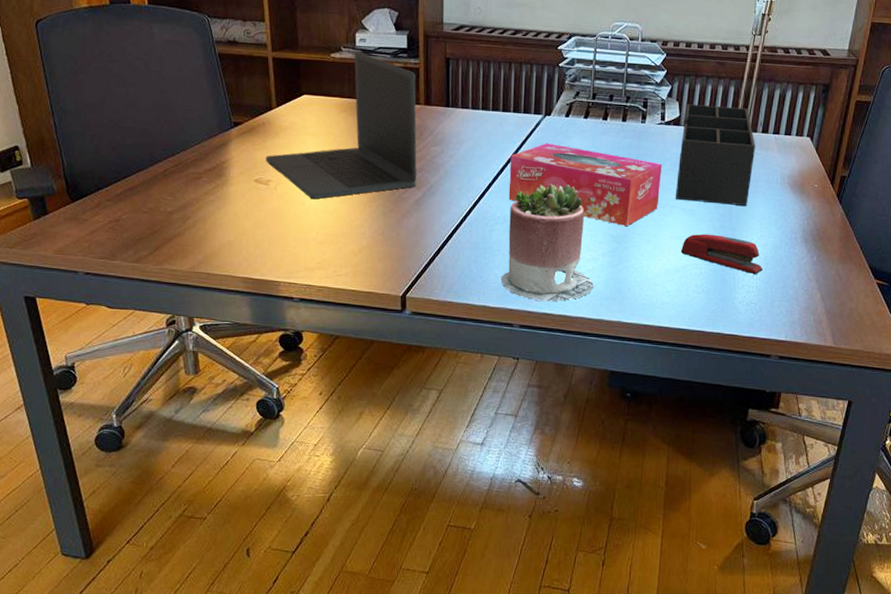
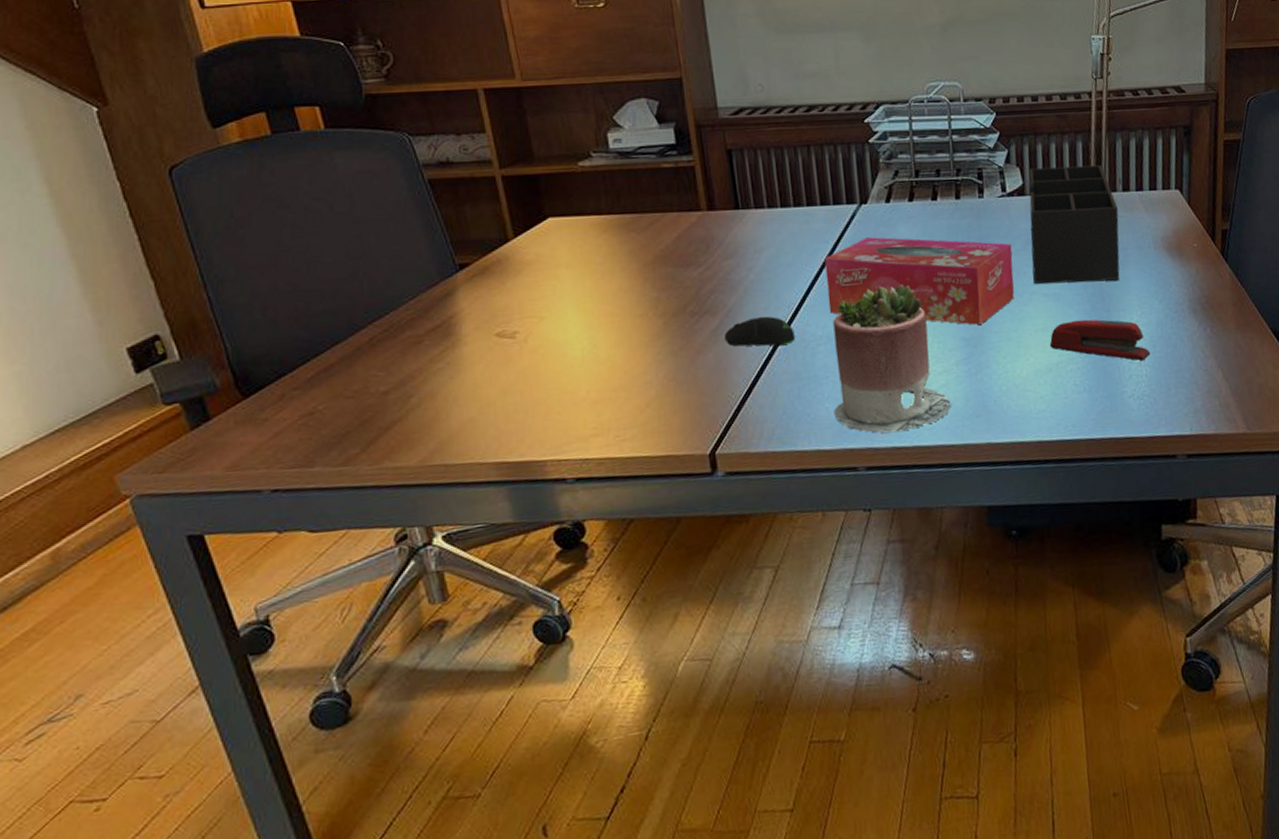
laptop: present [266,51,417,200] -> none [508,155,710,348]
computer mouse: none [424,194,479,220] -> present [724,316,795,347]

